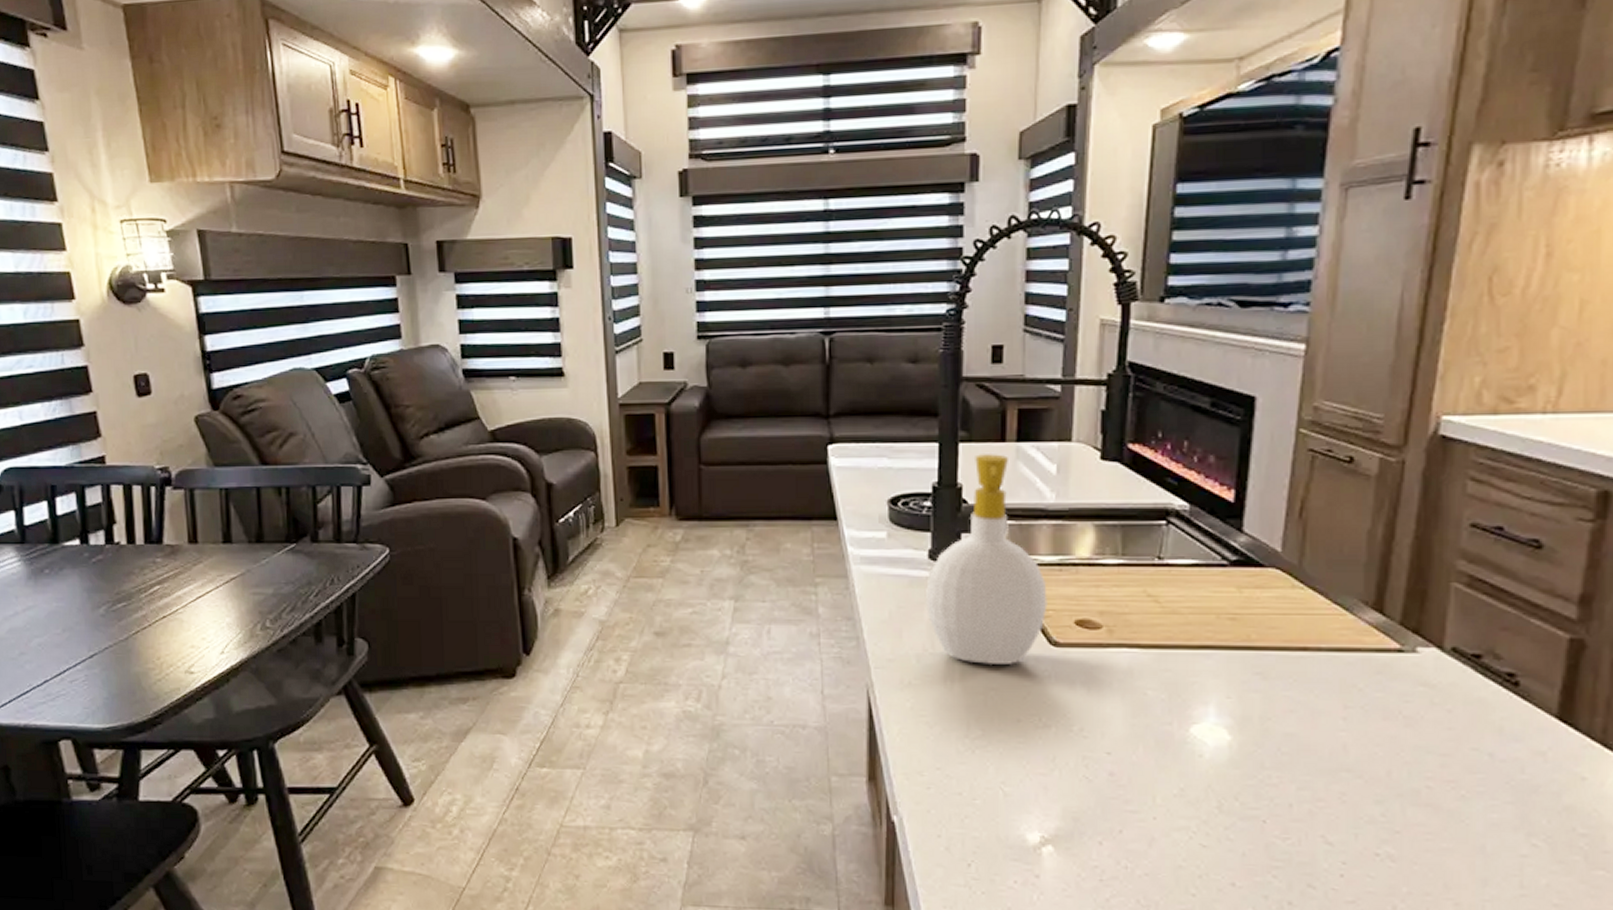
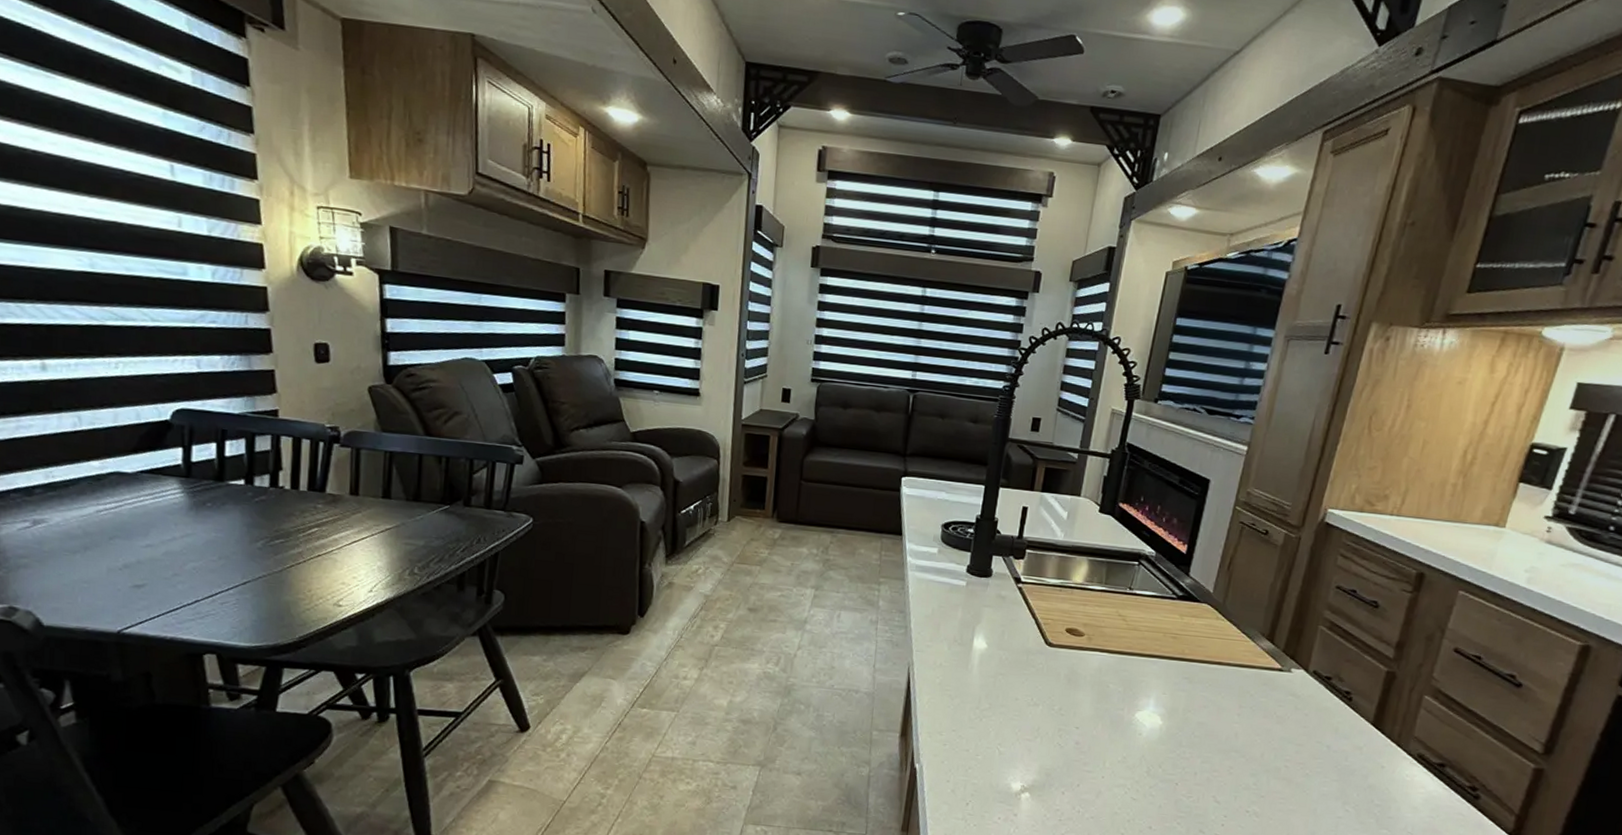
soap bottle: present [926,454,1048,664] -> none [960,498,1049,657]

